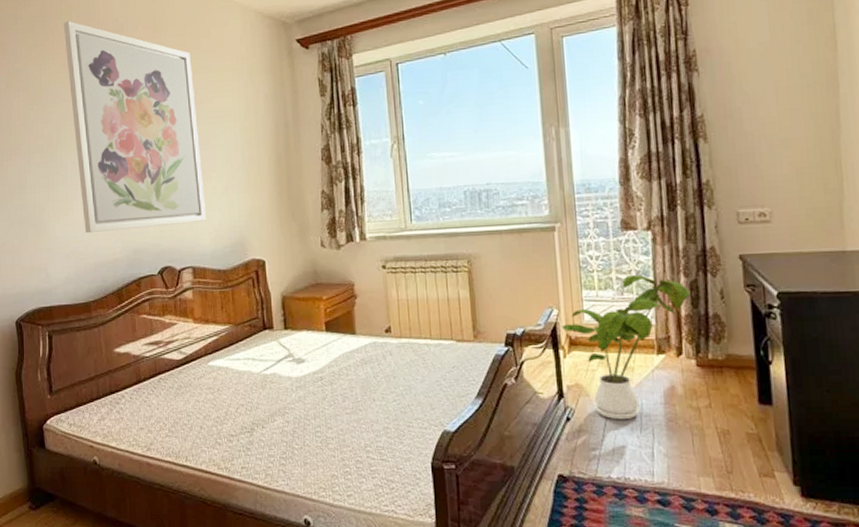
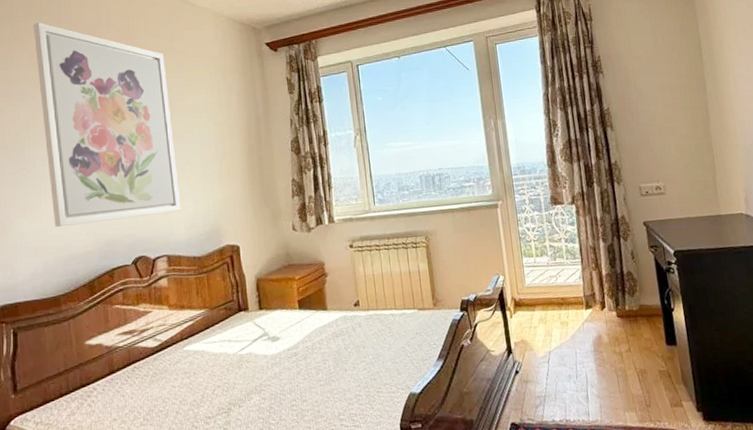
house plant: present [561,274,691,420] -> none [507,241,609,369]

